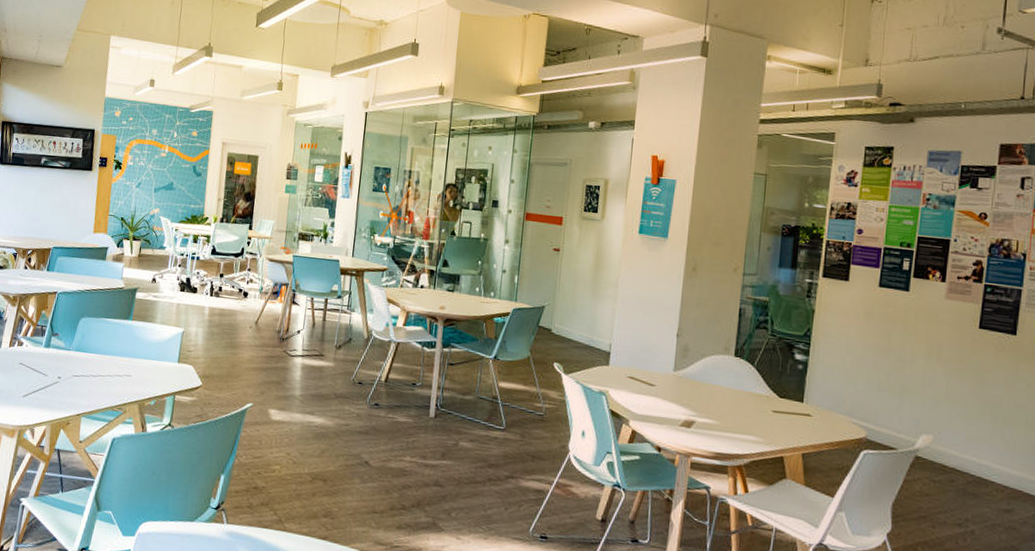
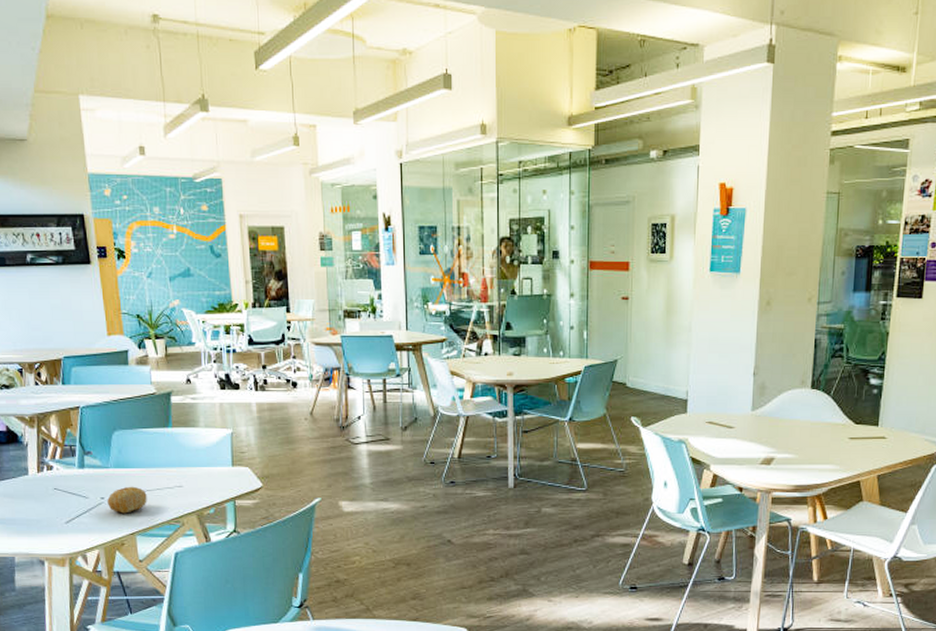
fruit: none [63,369,99,395] -> present [107,486,147,514]

